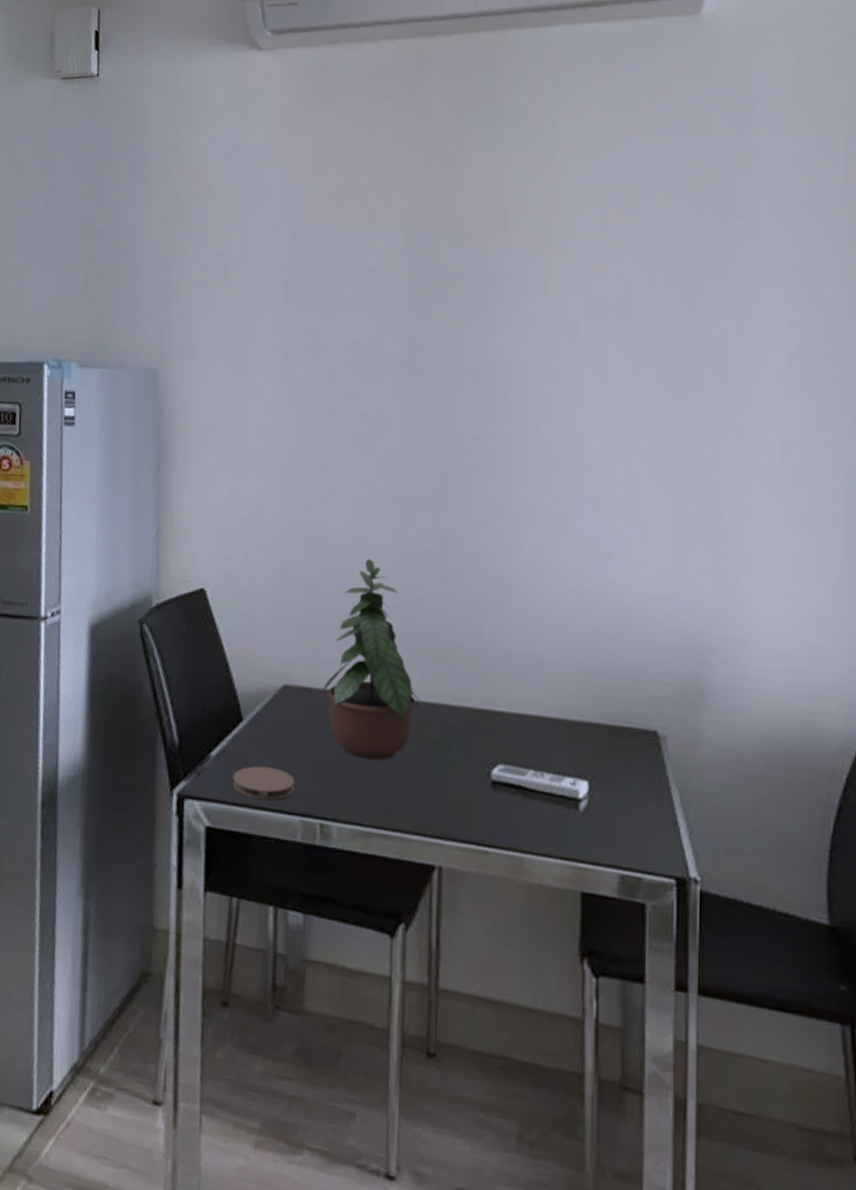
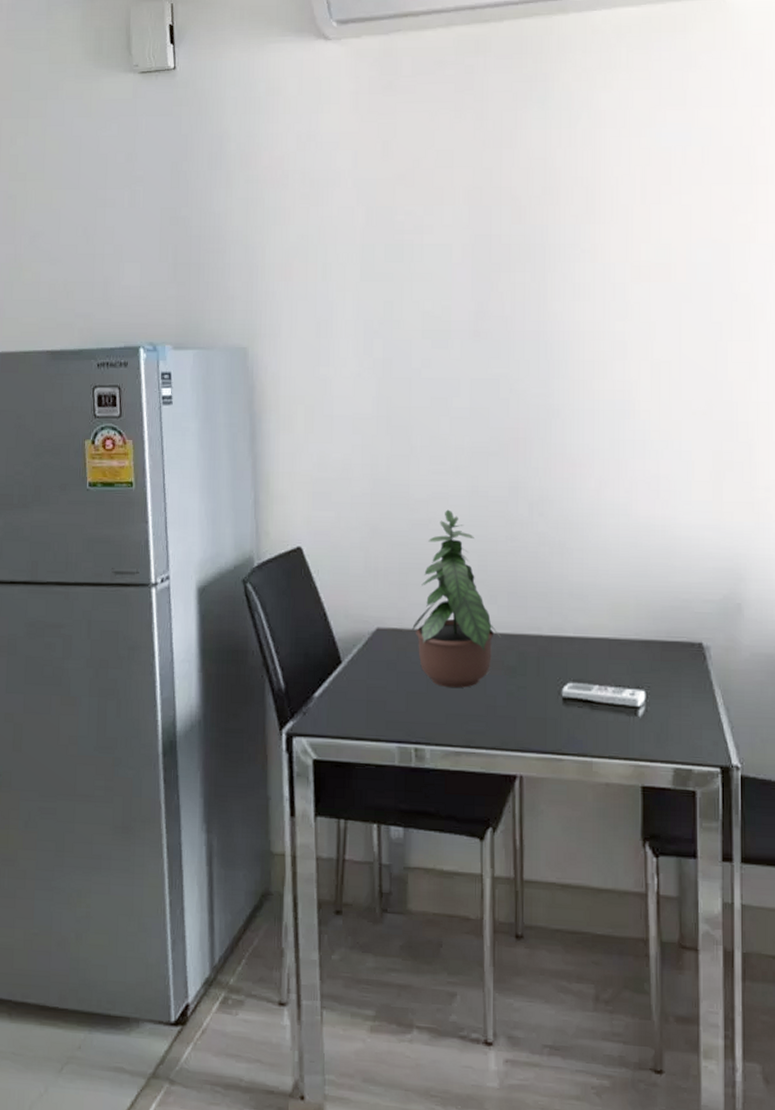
coaster: present [232,766,295,800] -> none [335,702,391,731]

